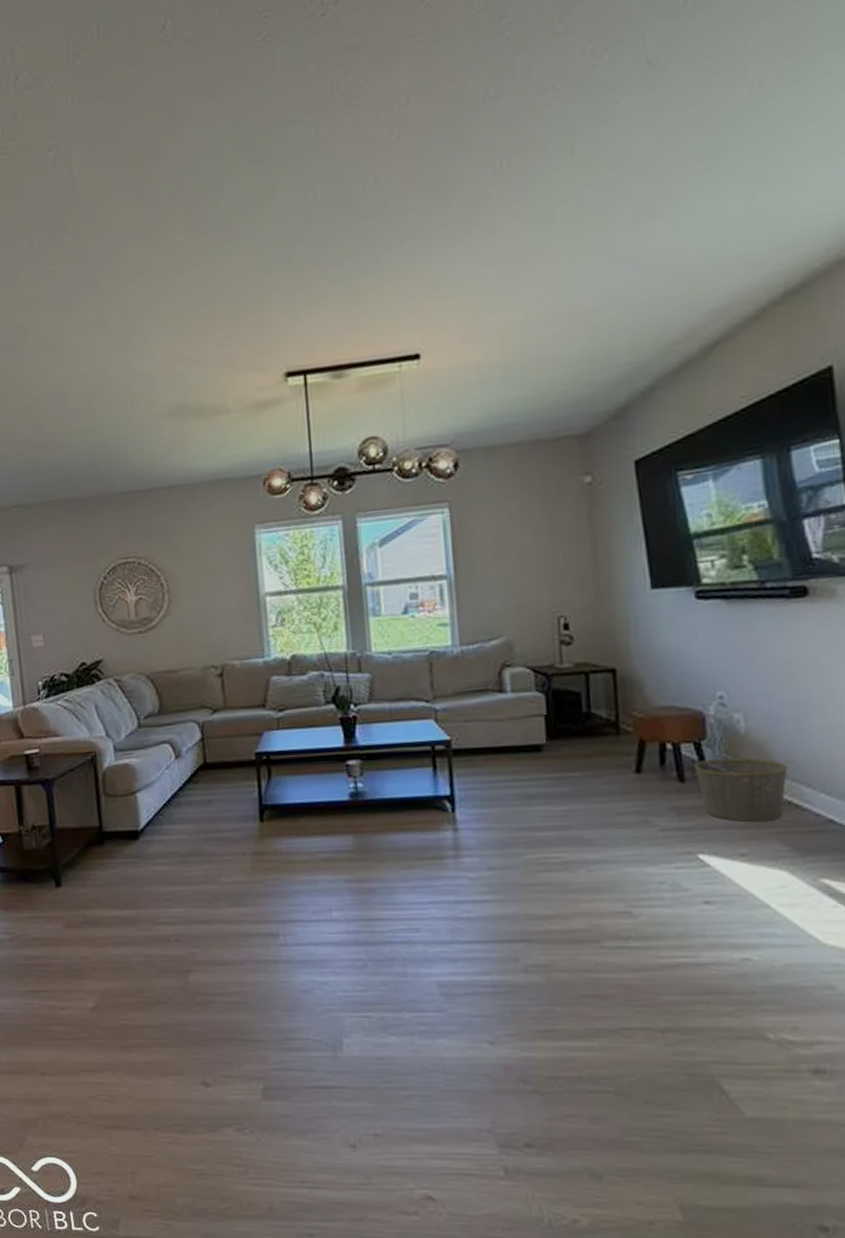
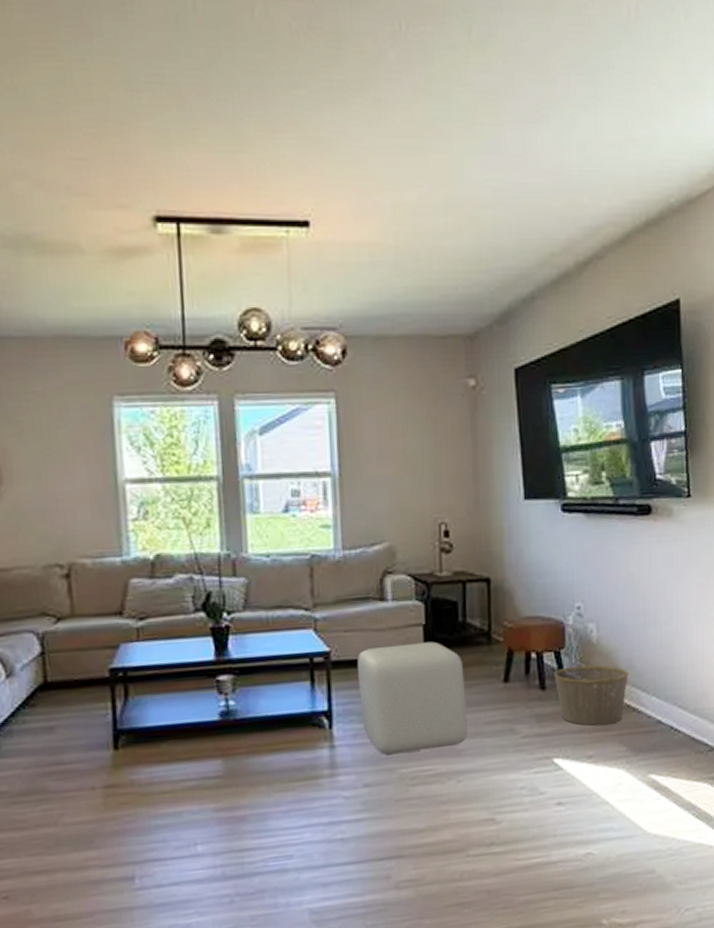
pouf: none [478,731,597,840] -> present [357,641,468,754]

